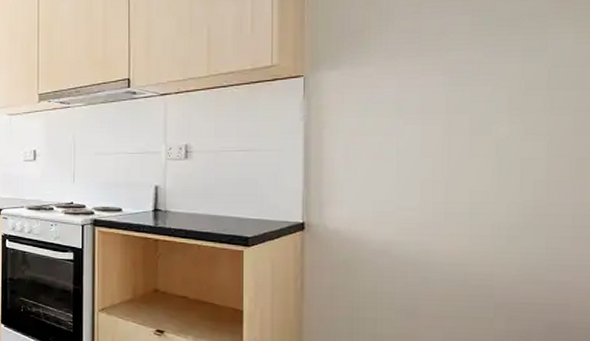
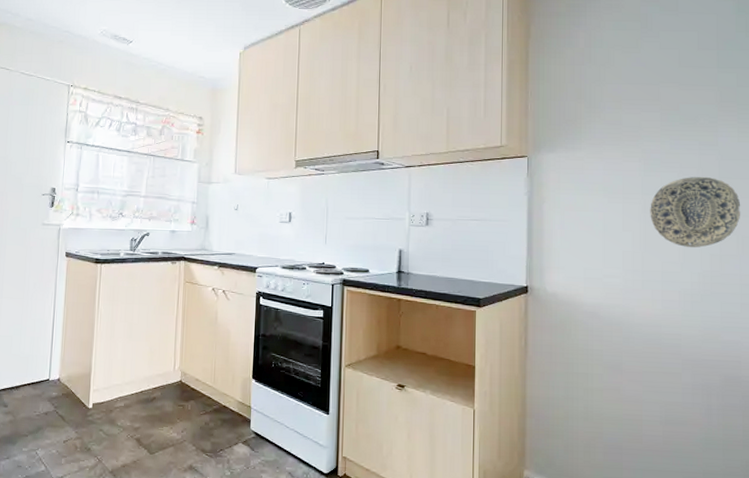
decorative plate: none [456,88,577,173] -> present [650,176,741,247]

